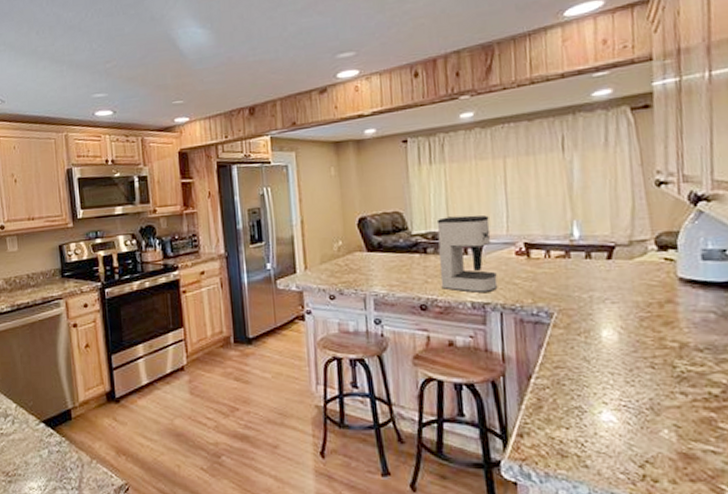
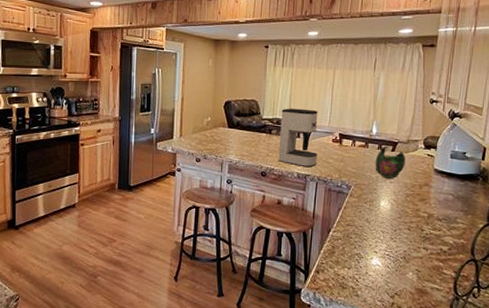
decorative bowl: none [583,252,632,297] -> present [375,146,405,178]

